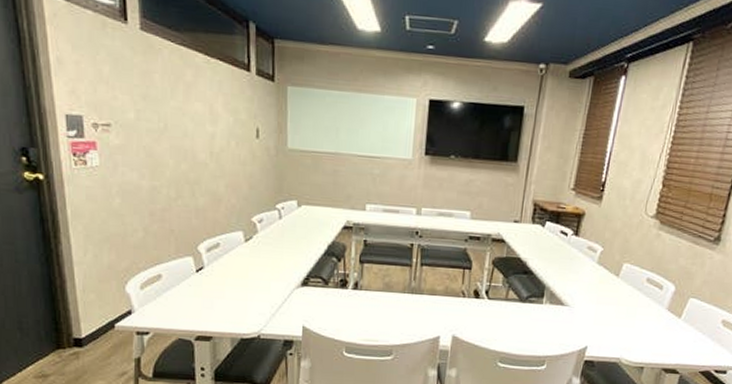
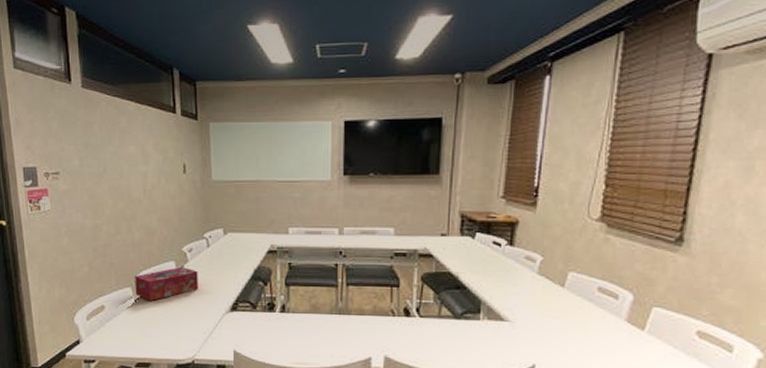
tissue box: none [197,238,268,272] -> present [135,267,198,301]

